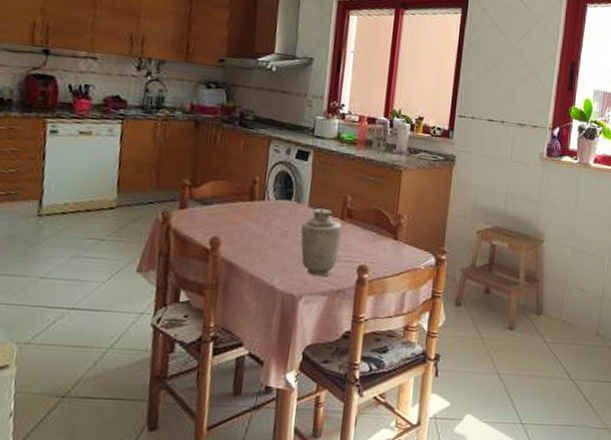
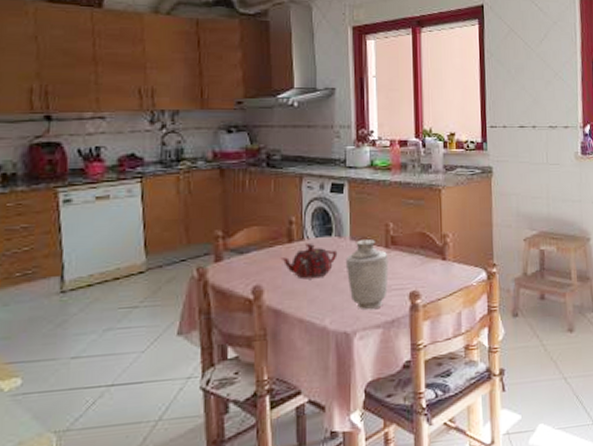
teapot: none [240,203,295,239] -> present [280,243,338,280]

